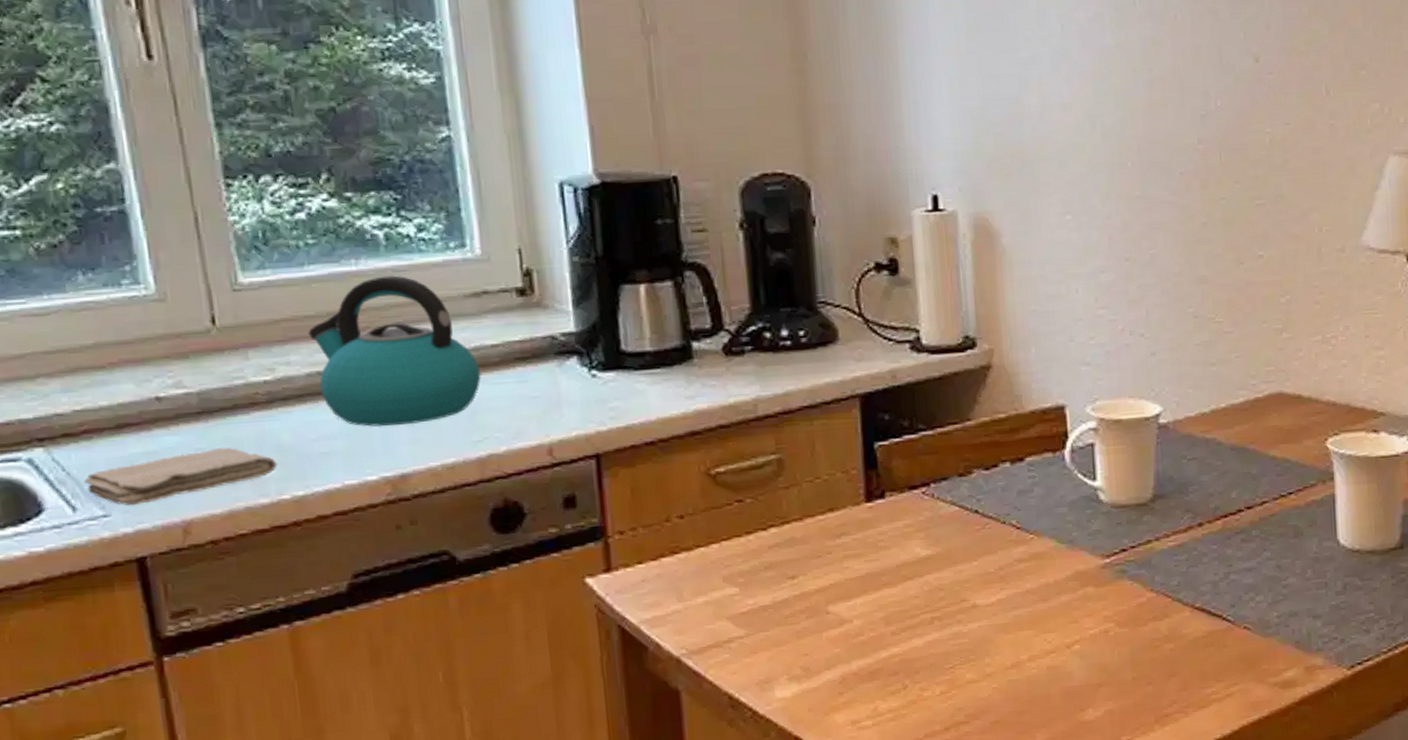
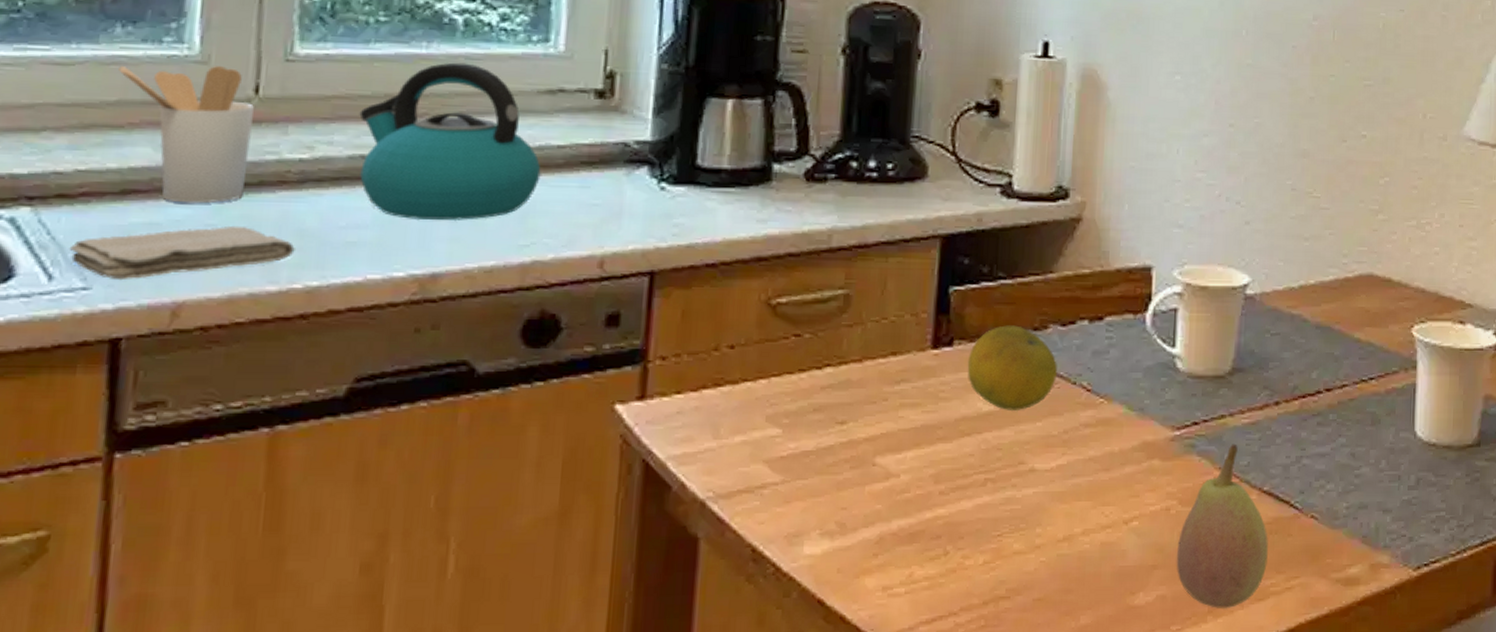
utensil holder: none [89,302,222,432] -> present [119,66,254,204]
fruit: none [900,473,987,553] -> present [967,325,1058,410]
fruit: none [1119,566,1206,718] -> present [1176,443,1268,609]

